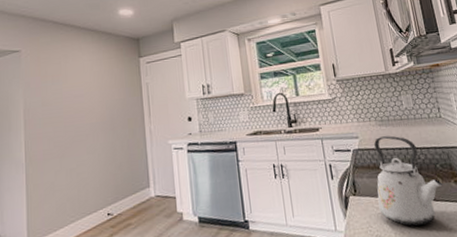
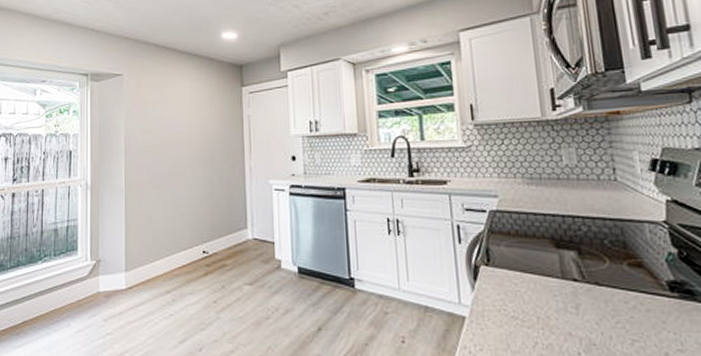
kettle: present [374,135,443,226] -> none [517,198,610,312]

